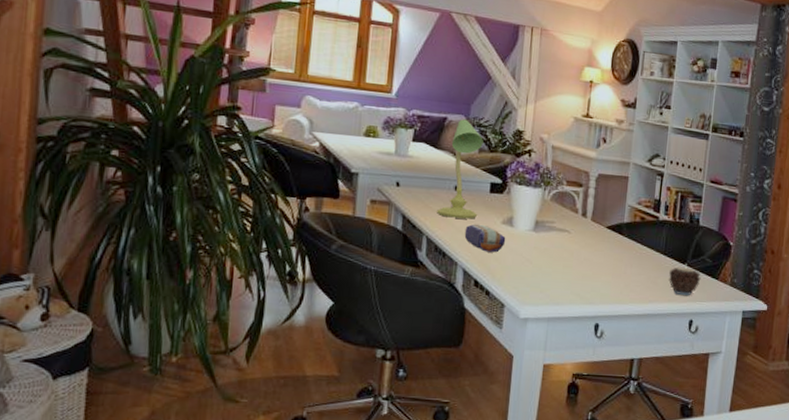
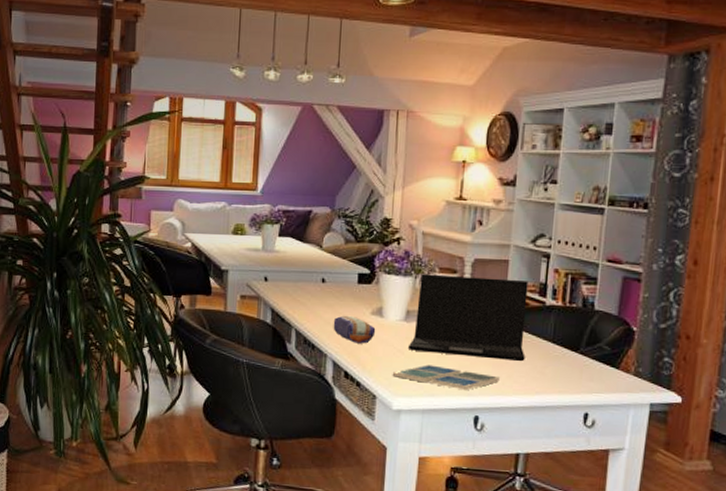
table lamp: present [437,119,484,219] -> none [305,211,350,311]
drink coaster: none [520,274,618,300] -> present [392,365,500,391]
laptop: none [535,186,645,271] -> present [407,274,529,361]
candle: present [669,264,701,296] -> none [558,352,598,387]

